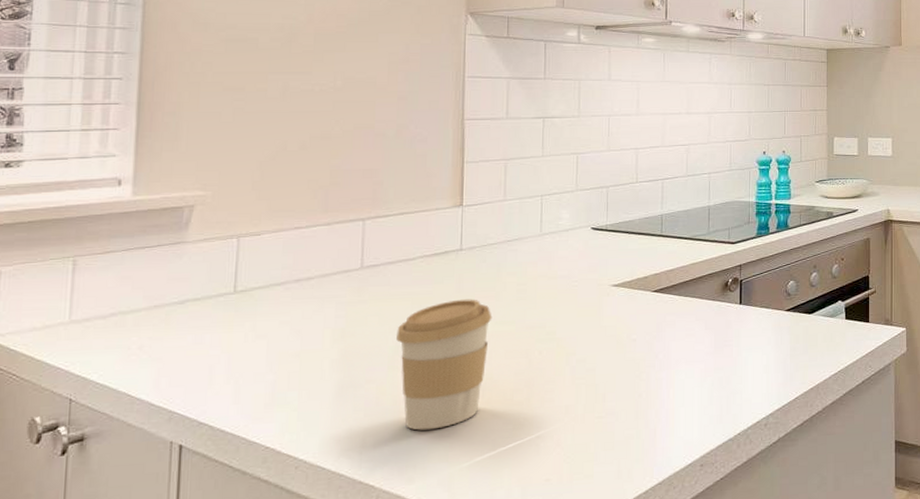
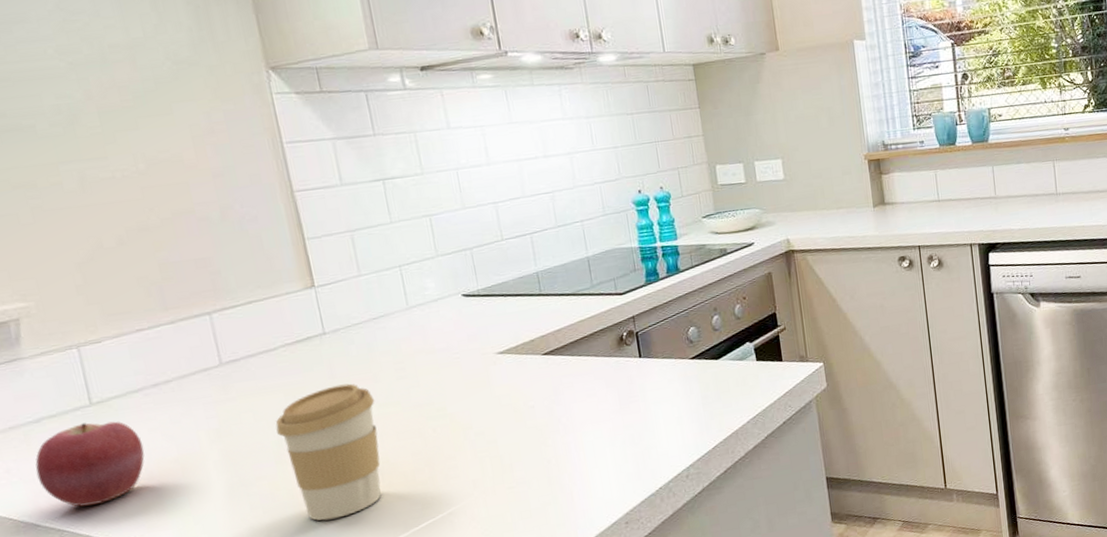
apple: none [165,309,271,390] -> present [35,421,145,507]

